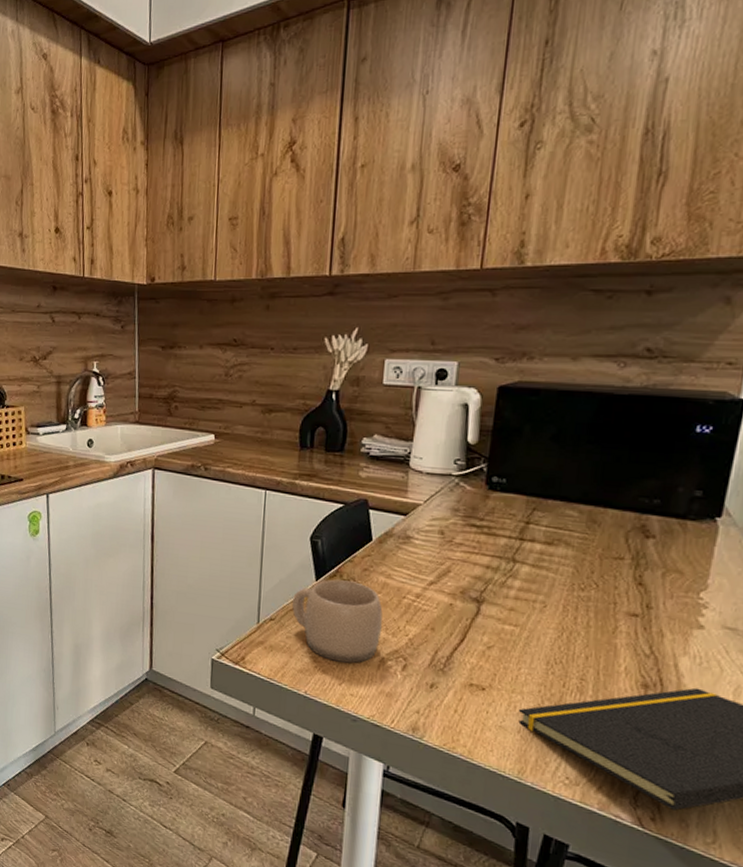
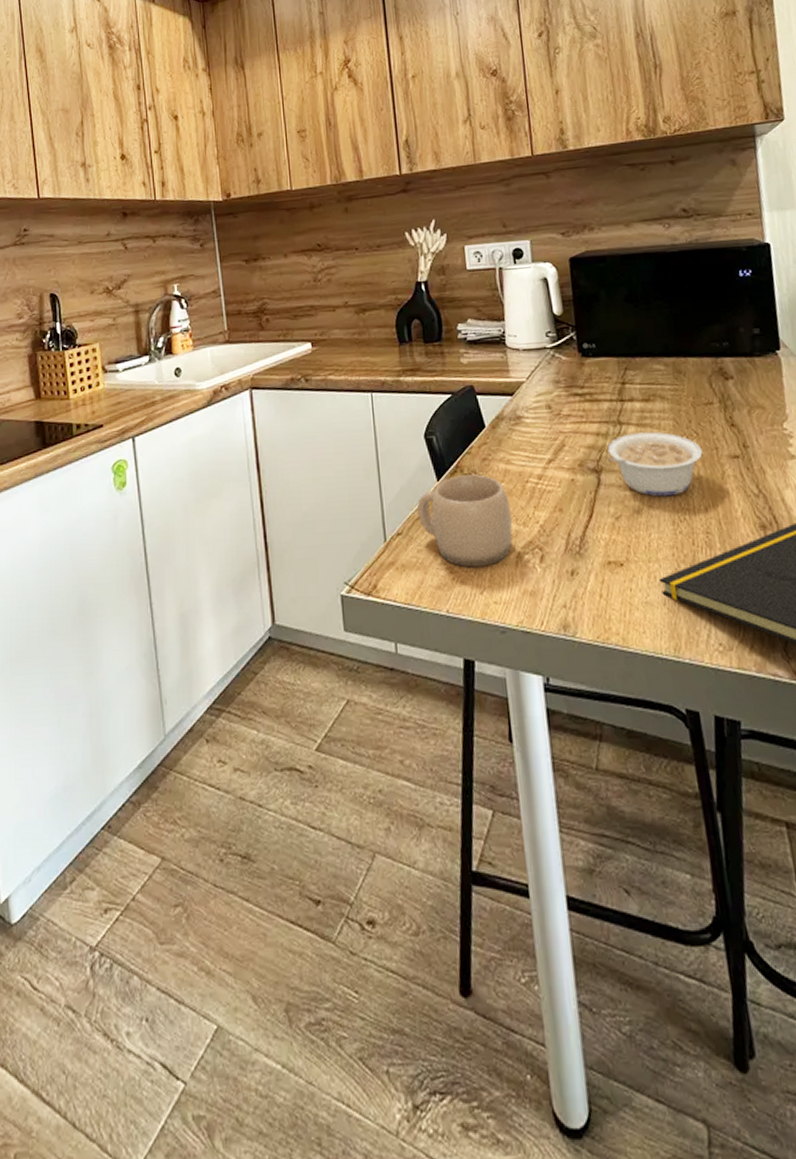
legume: none [490,572,598,639] -> present [605,431,703,497]

